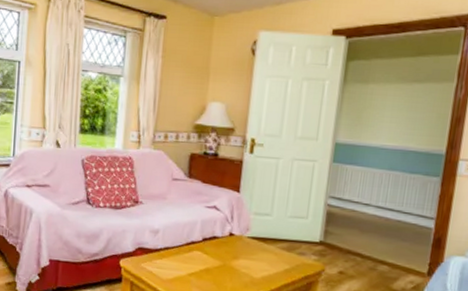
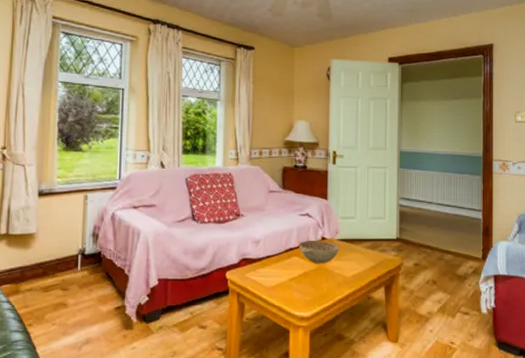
decorative bowl: none [202,235,249,262] -> present [299,241,339,264]

